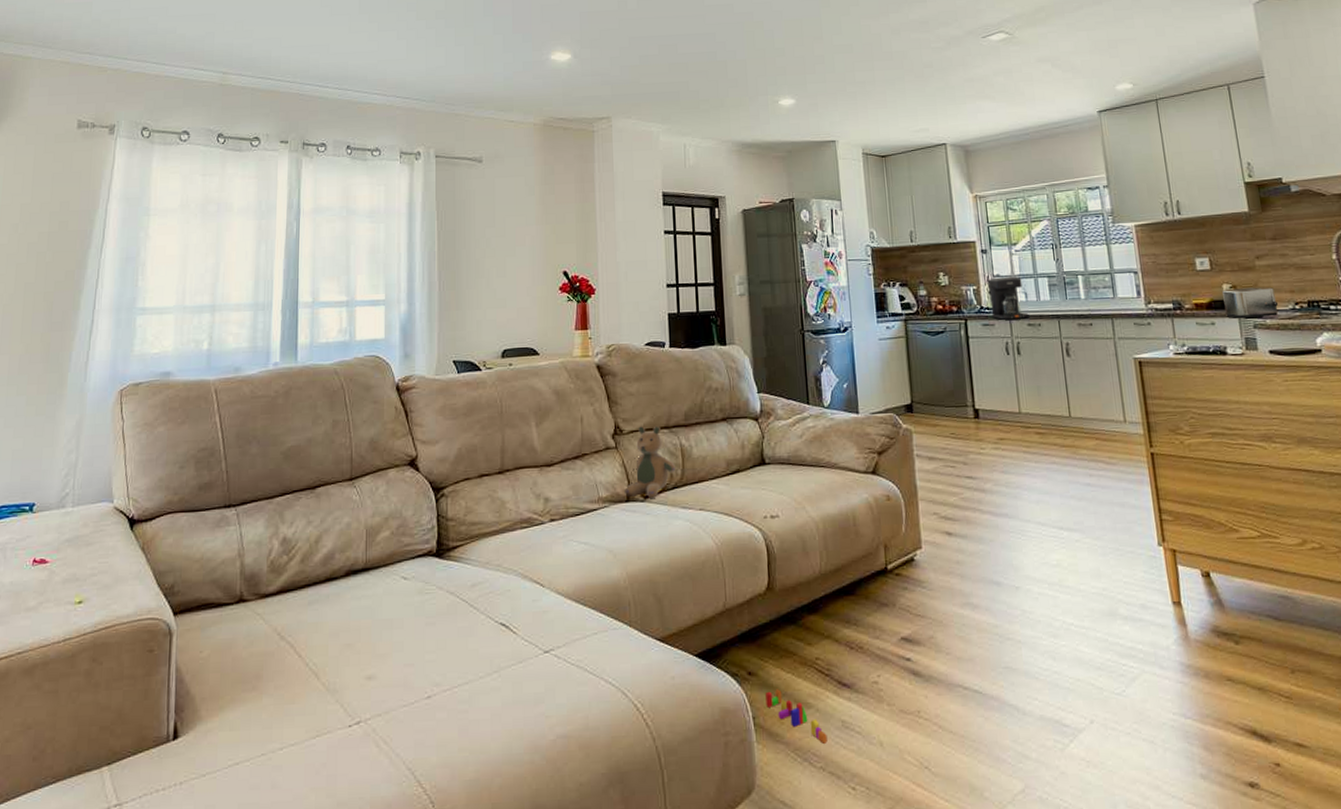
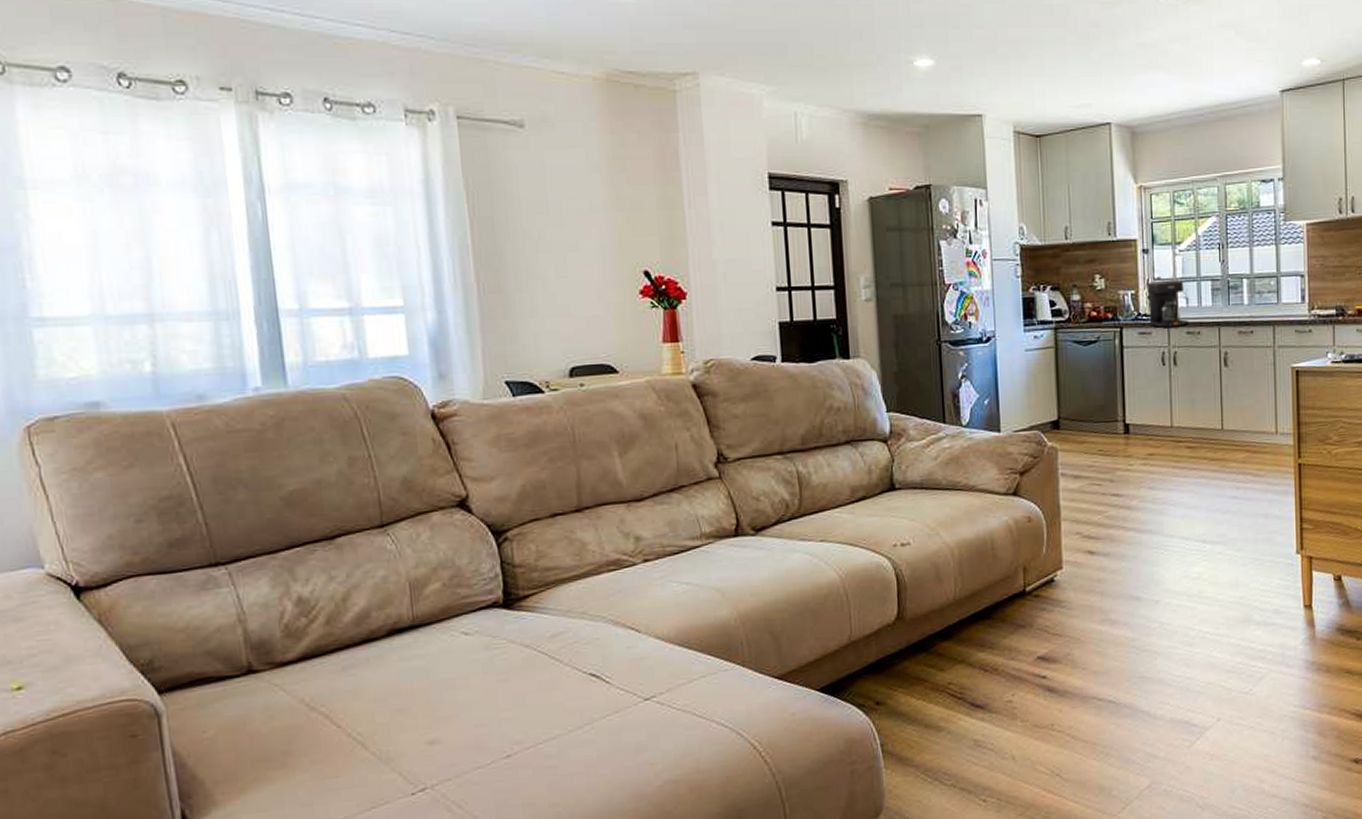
teddy bear: present [625,425,676,498] -> none [732,451,793,532]
toy blocks: present [765,689,828,744] -> none [894,716,959,763]

